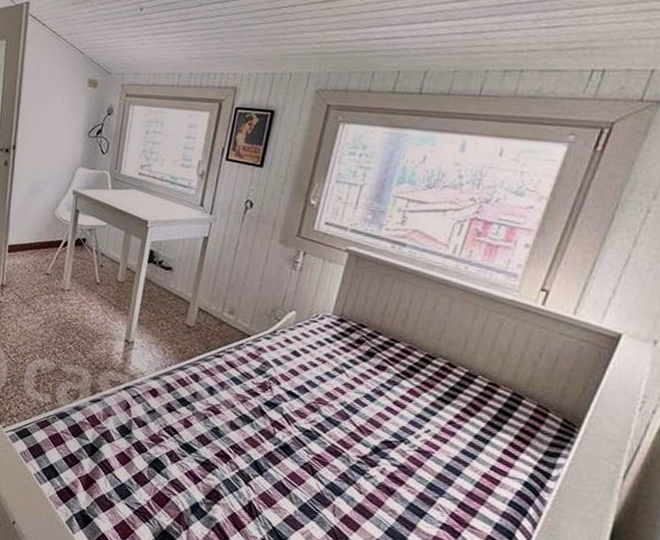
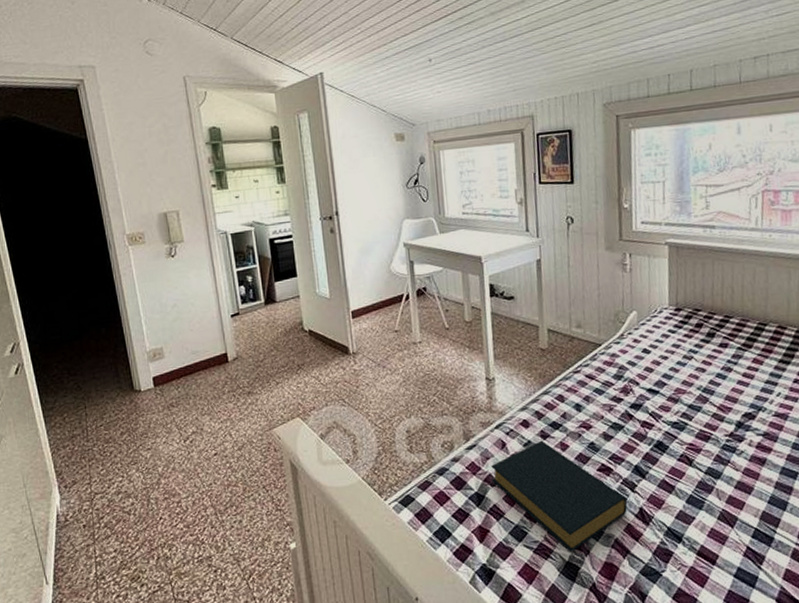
hardback book: none [108,412,239,523] -> present [491,440,628,553]

